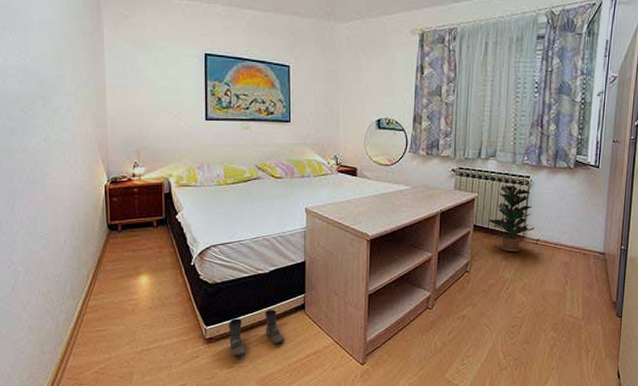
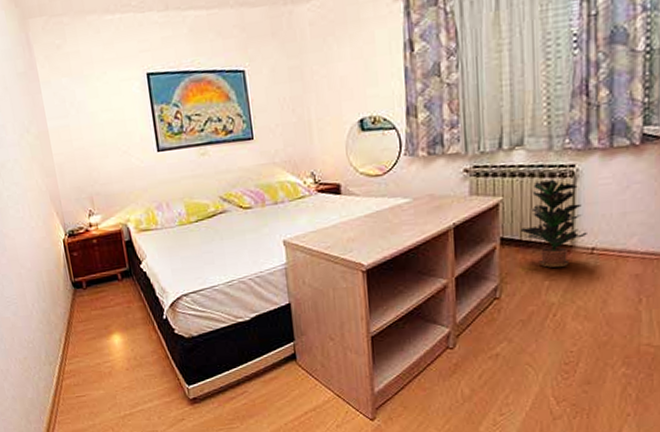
boots: present [228,310,284,357] -> none [211,362,277,418]

